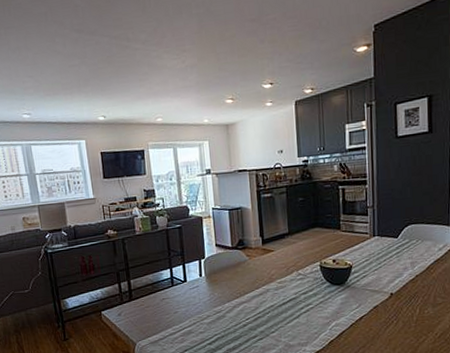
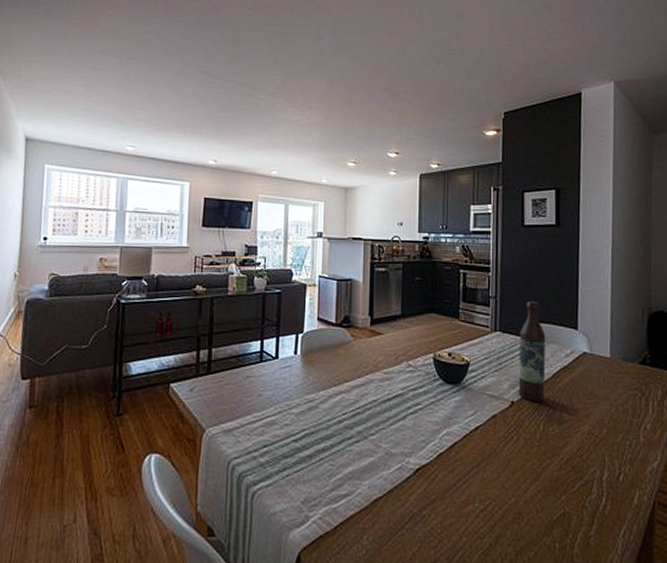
wine bottle: none [396,205,421,292] -> present [519,300,546,403]

